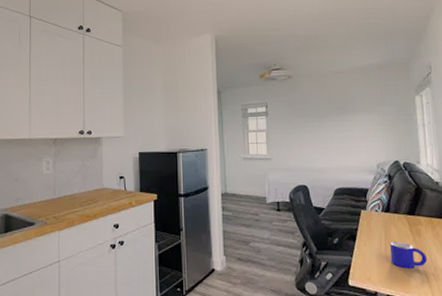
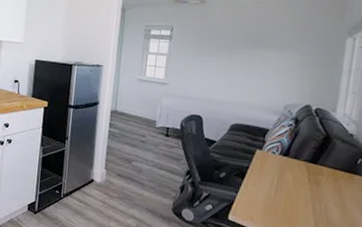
mug: present [389,241,428,269] -> none [279,186,322,217]

